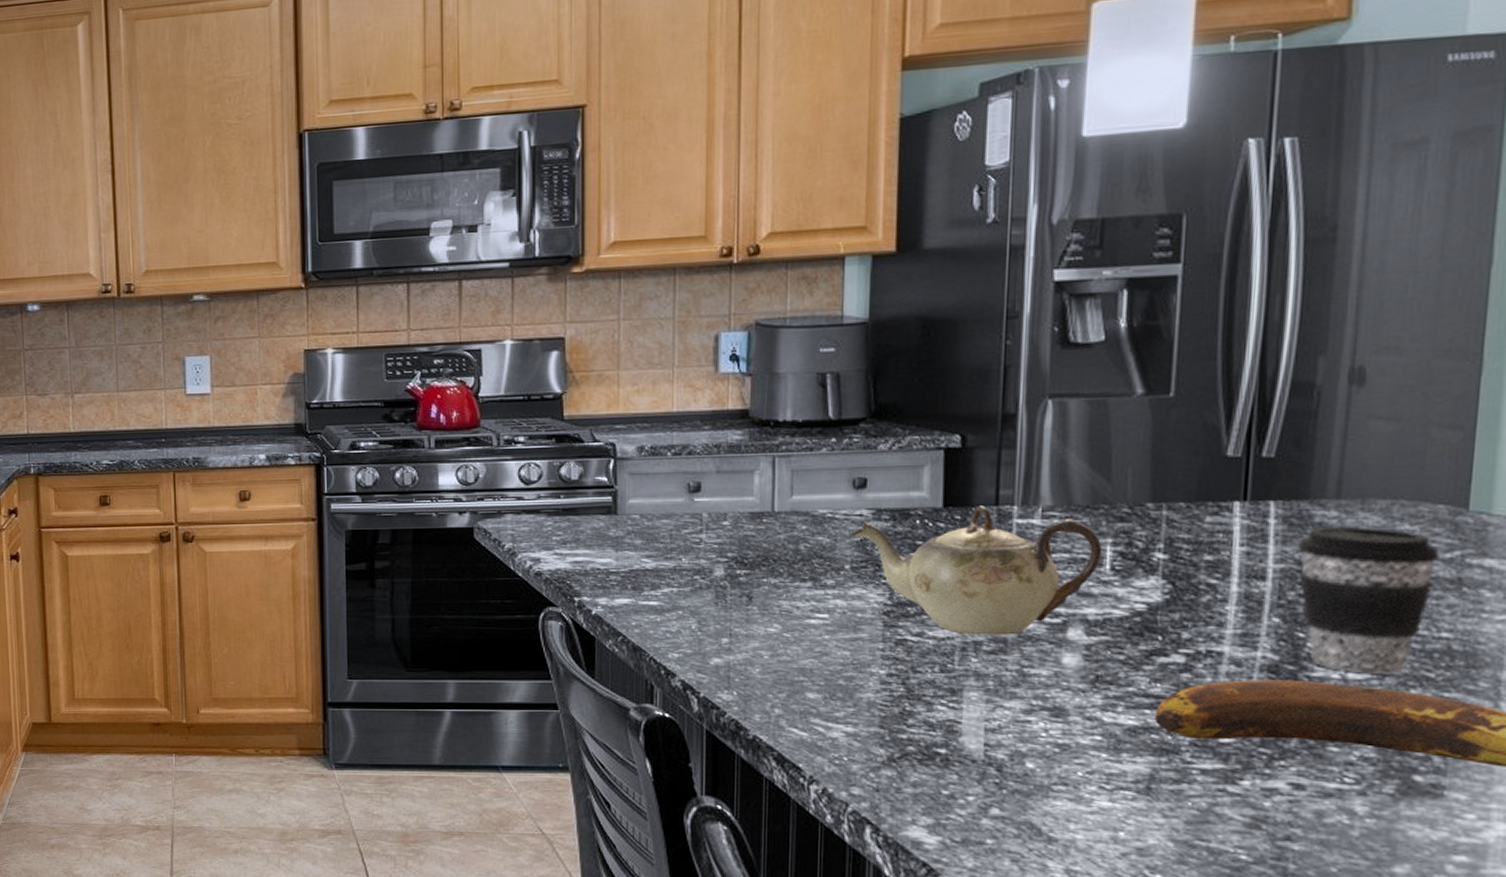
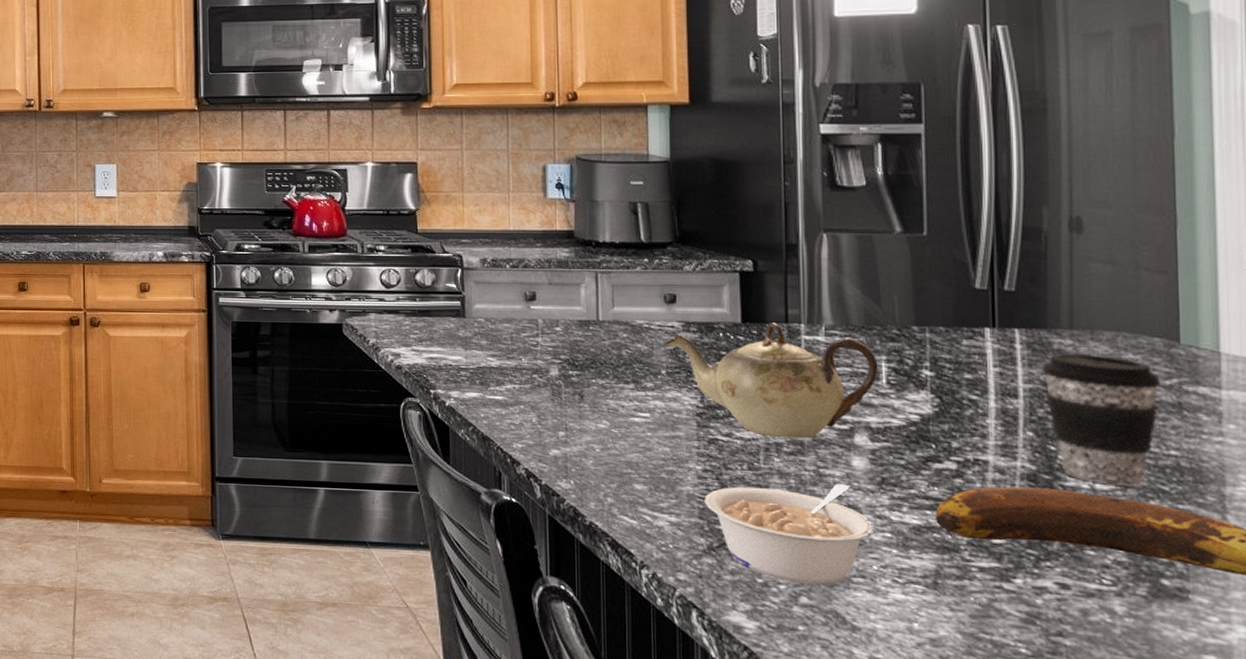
legume: none [887,684,1084,794] -> present [704,484,875,585]

